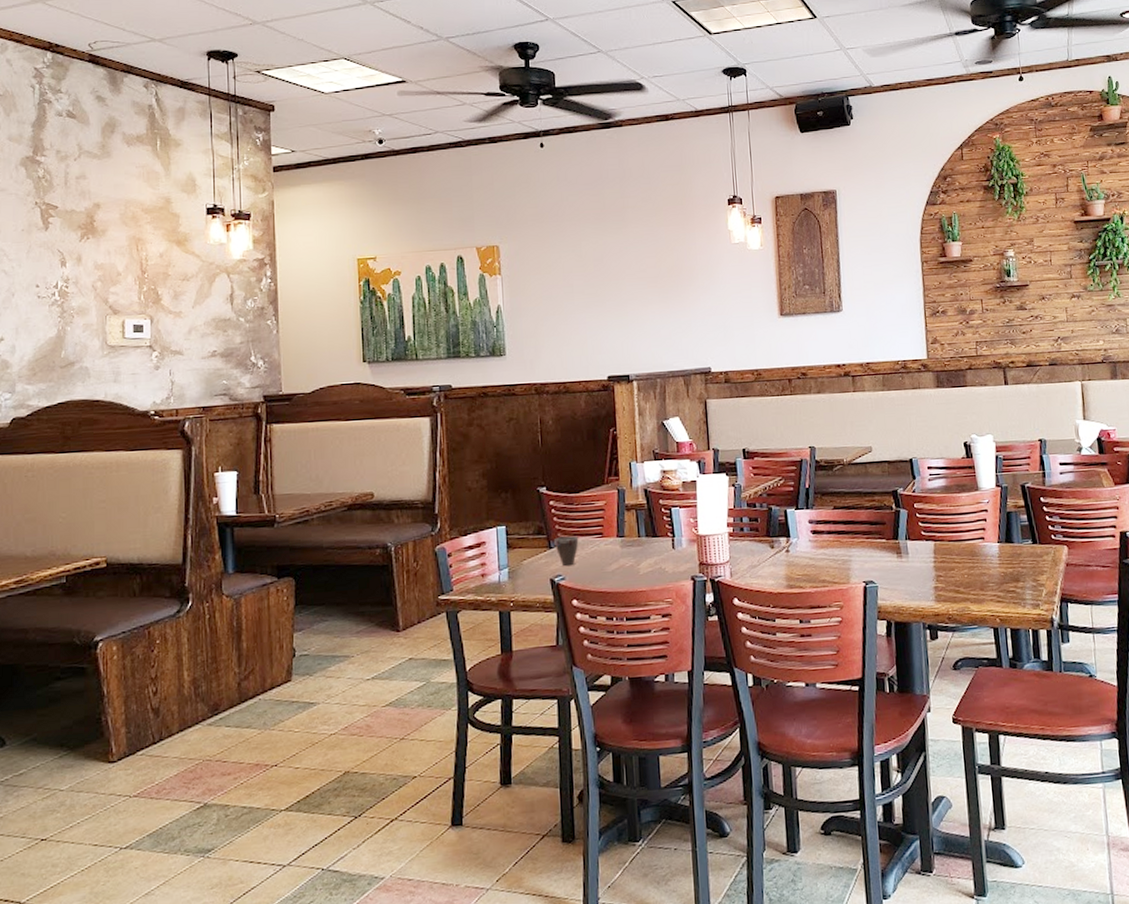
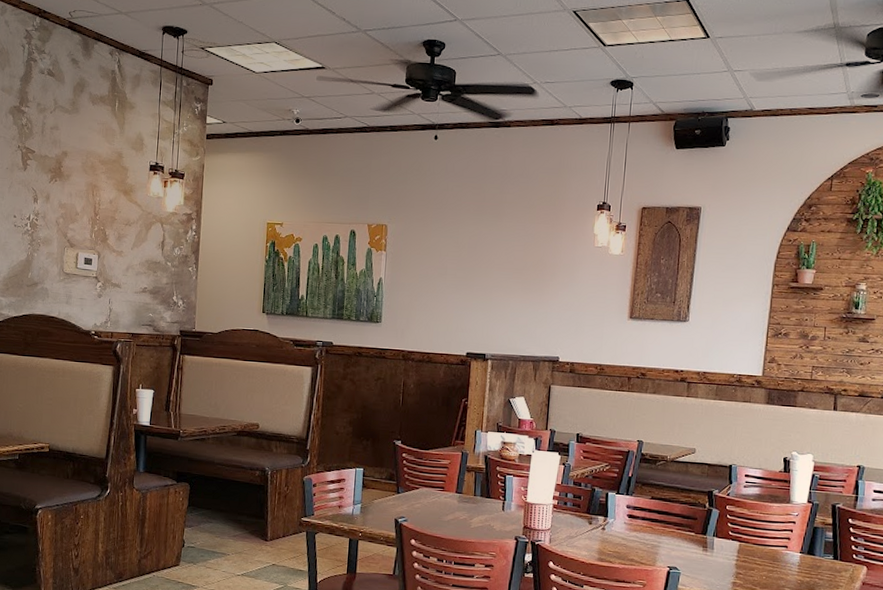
cup: present [554,536,579,567] -> none [402,485,423,511]

